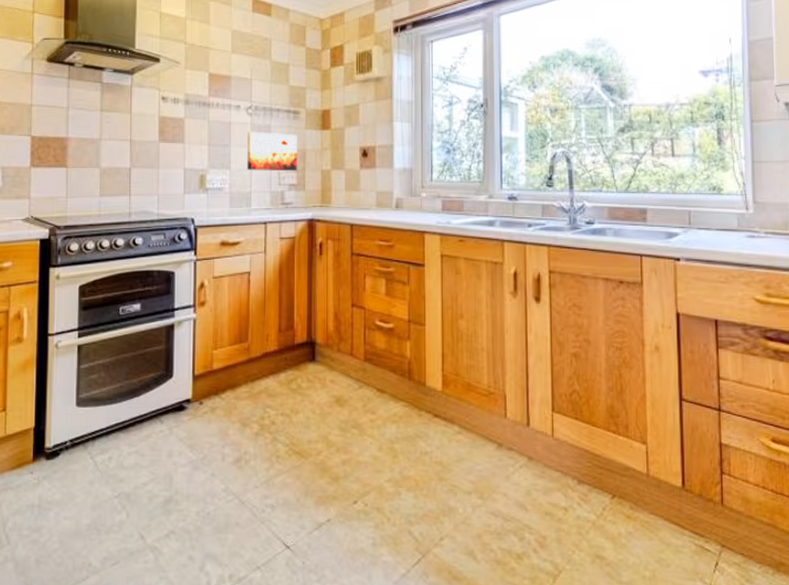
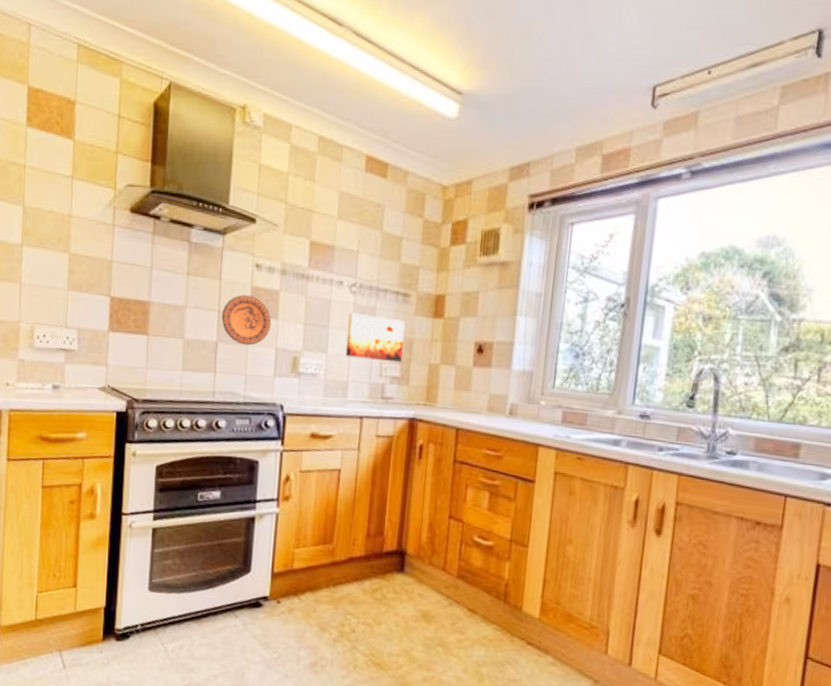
decorative plate: none [133,125,179,169] -> present [221,295,272,346]

